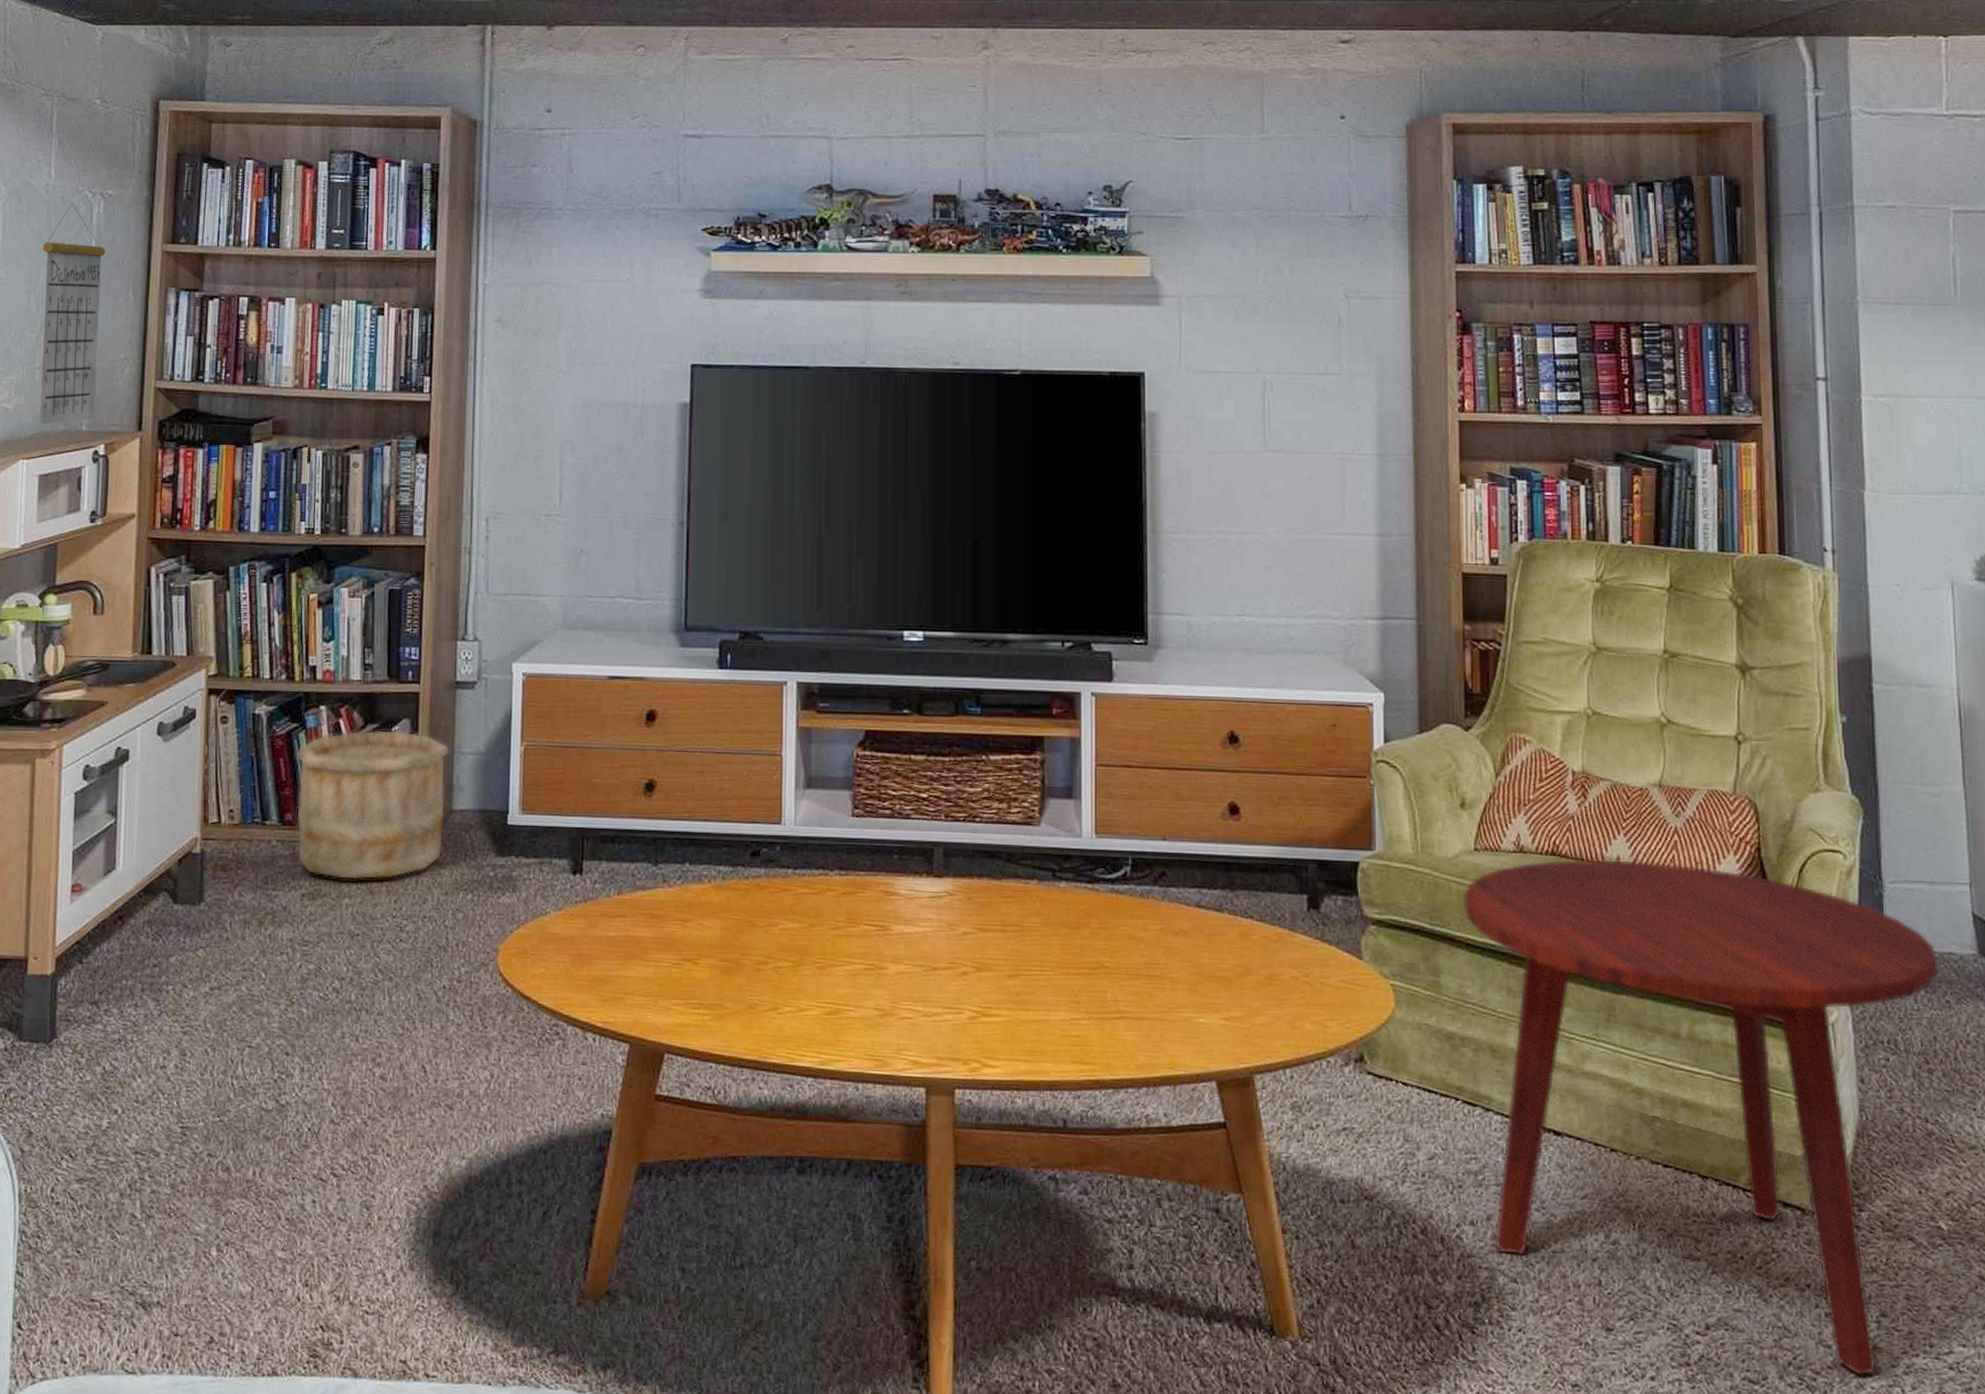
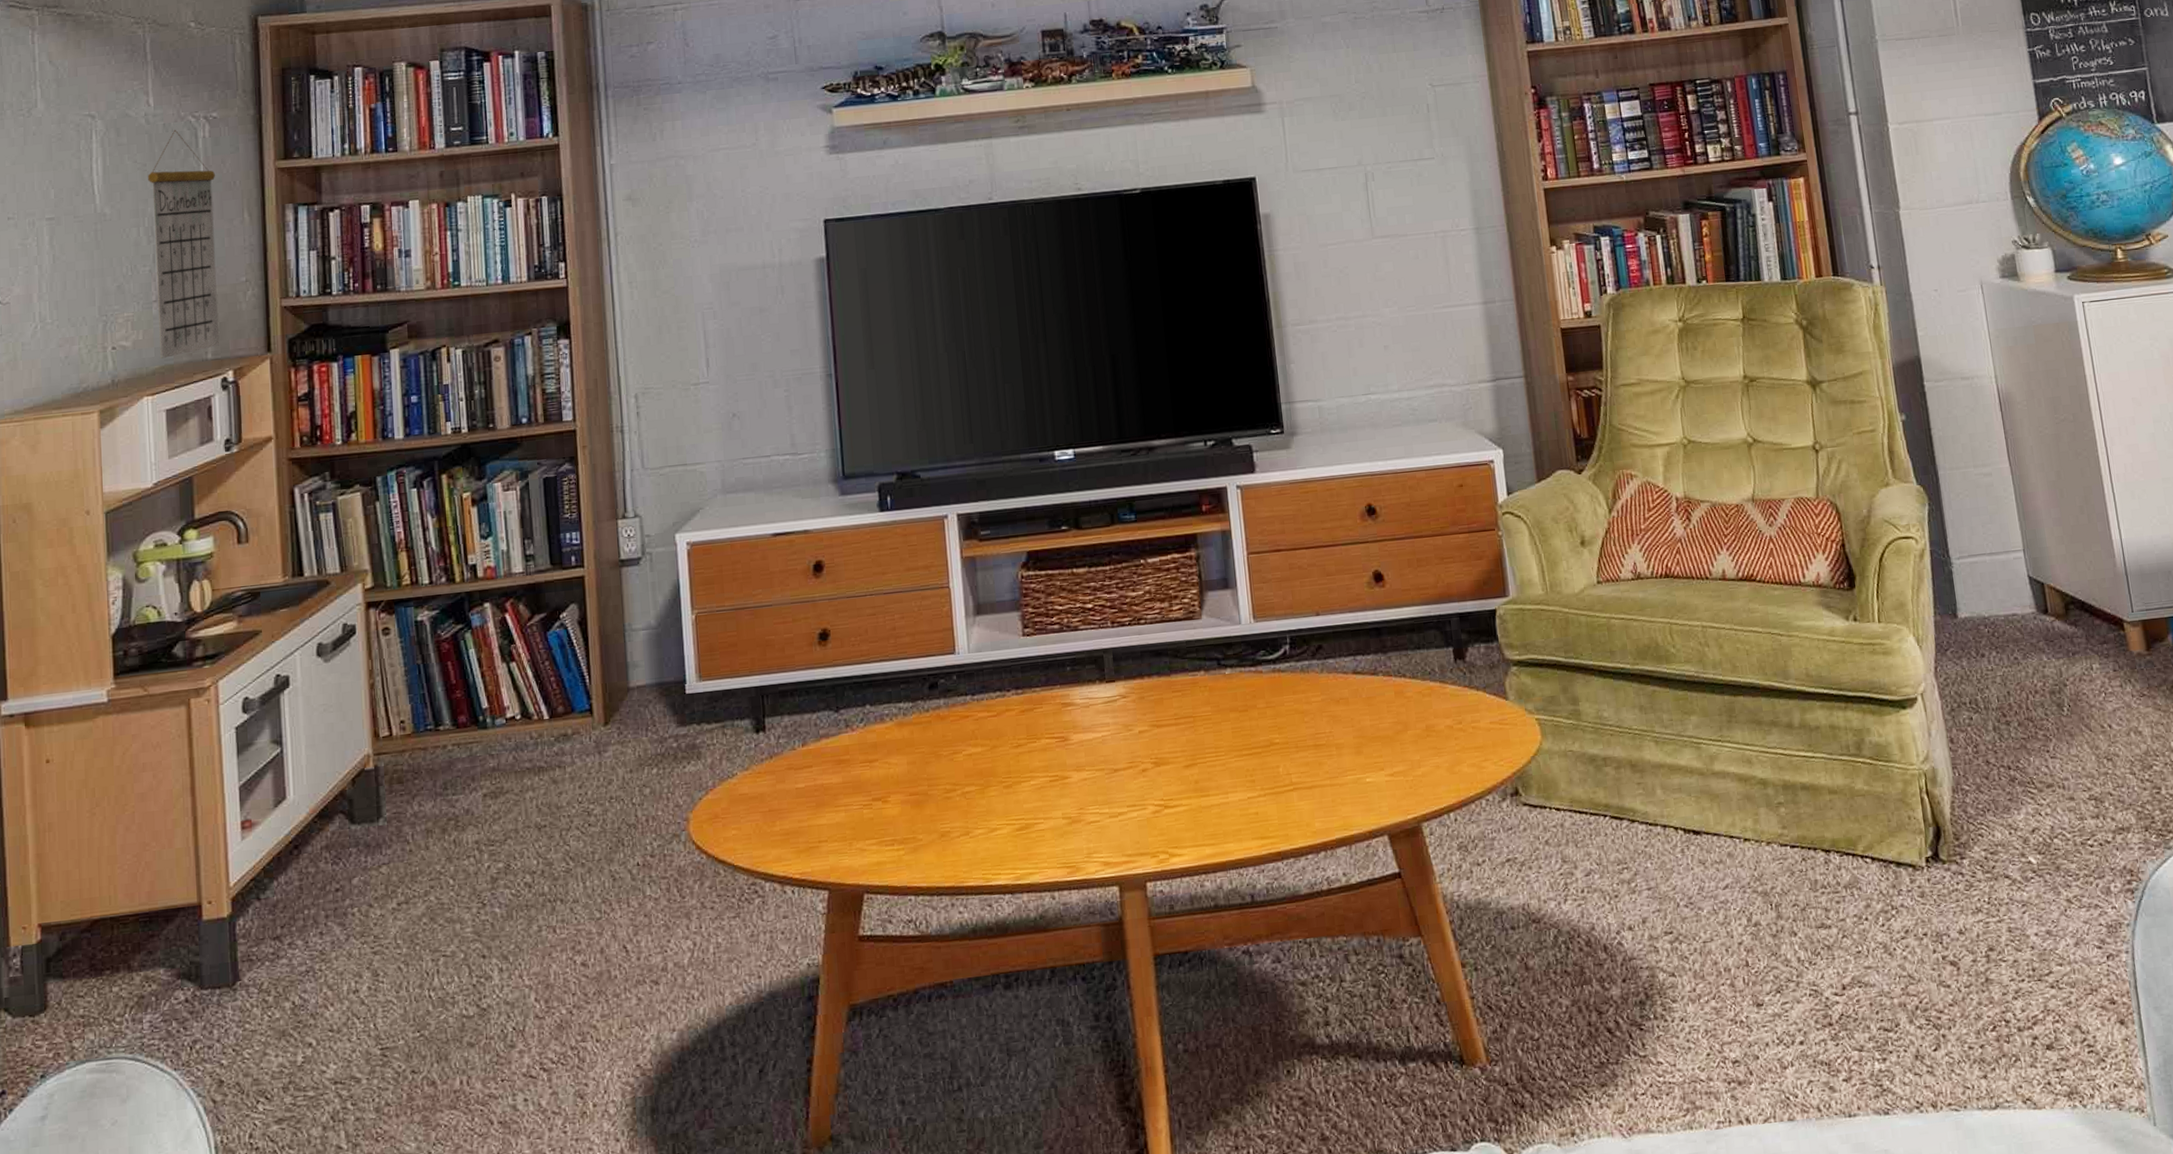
wooden bucket: present [295,729,450,880] -> none [462,616,623,774]
side table: present [1462,858,1940,1377] -> none [1590,568,2007,1009]

